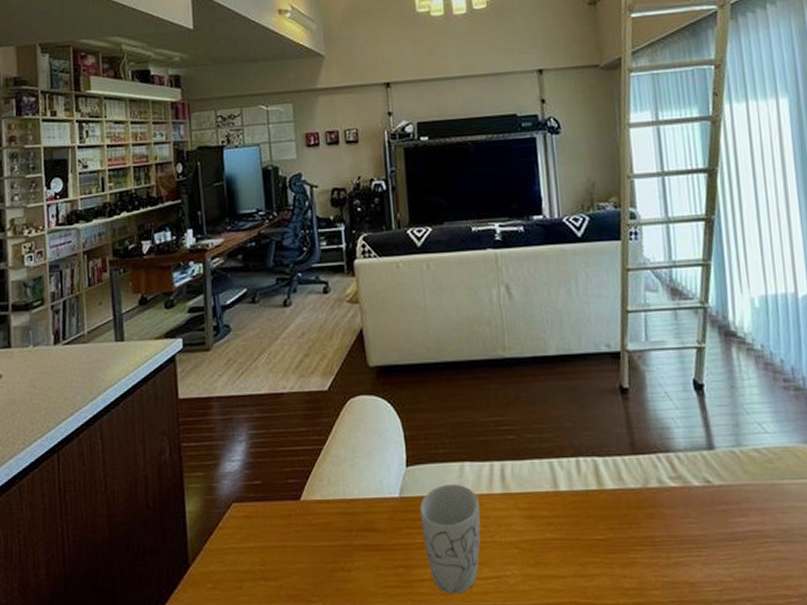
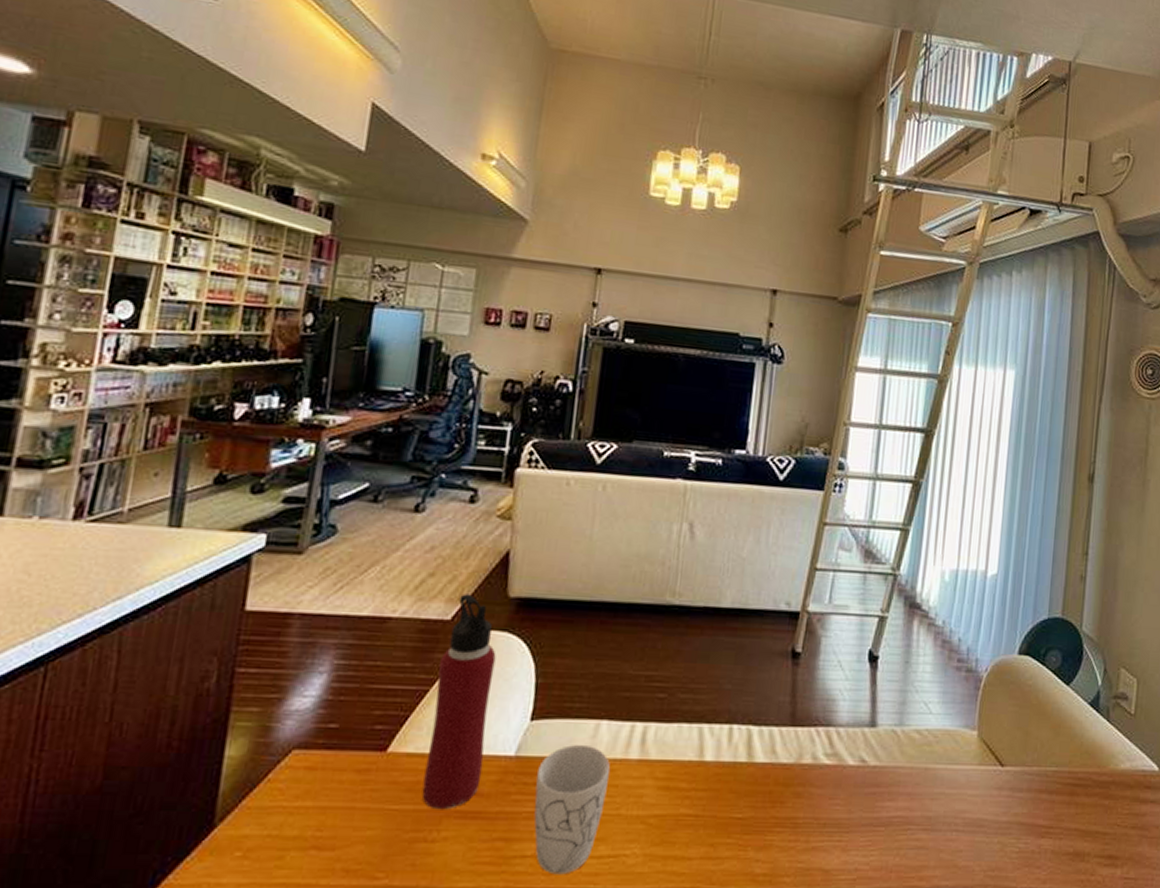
water bottle: none [326,367,377,545] -> present [422,594,496,810]

